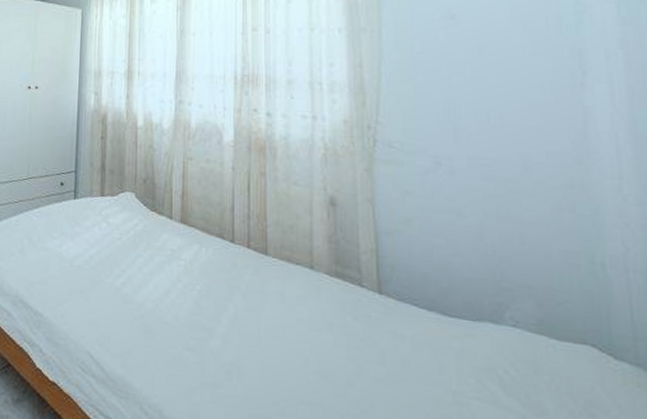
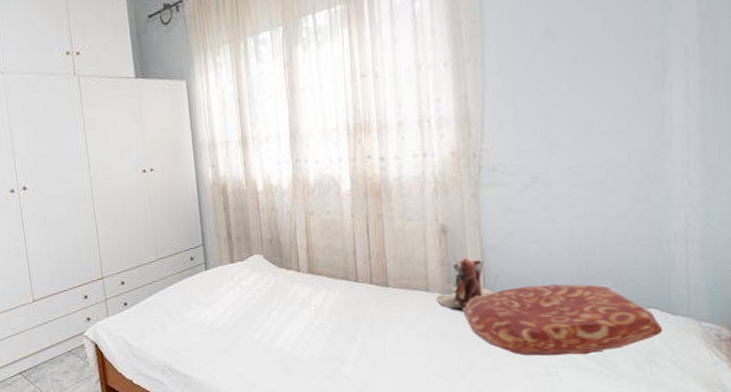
stuffed animal: none [322,237,390,302] -> present [437,257,494,312]
cushion: none [352,284,604,389] -> present [463,284,663,356]

